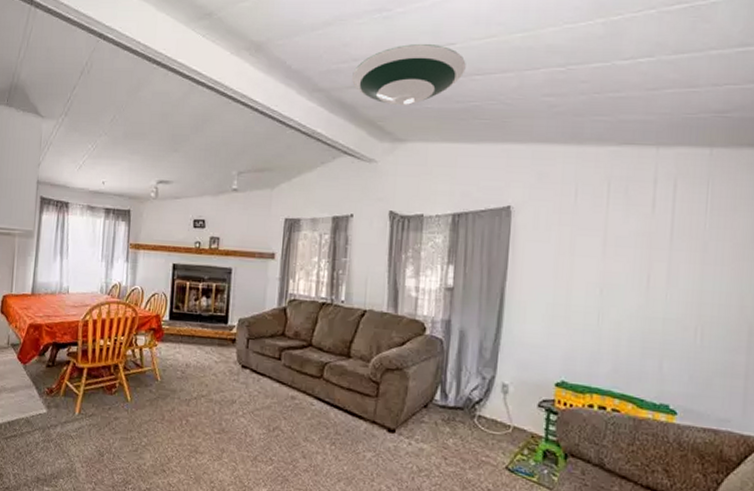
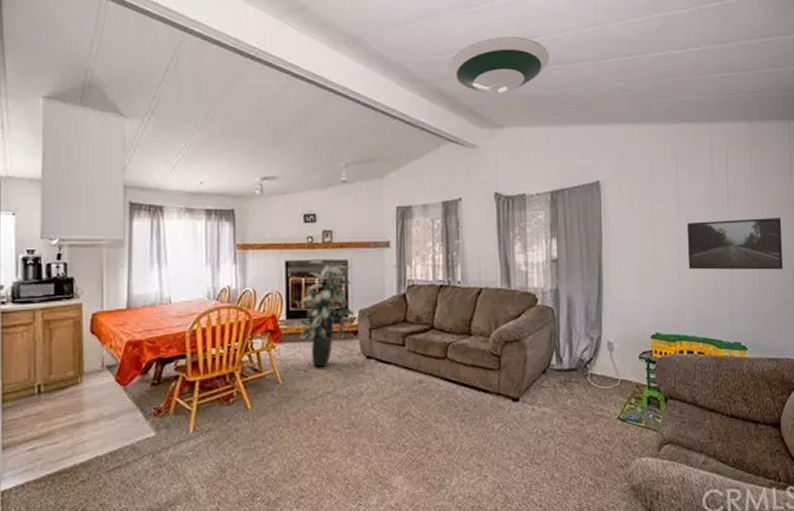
indoor plant: none [179,264,234,371] -> present [299,259,355,367]
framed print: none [610,260,742,327] -> present [686,218,784,270]

